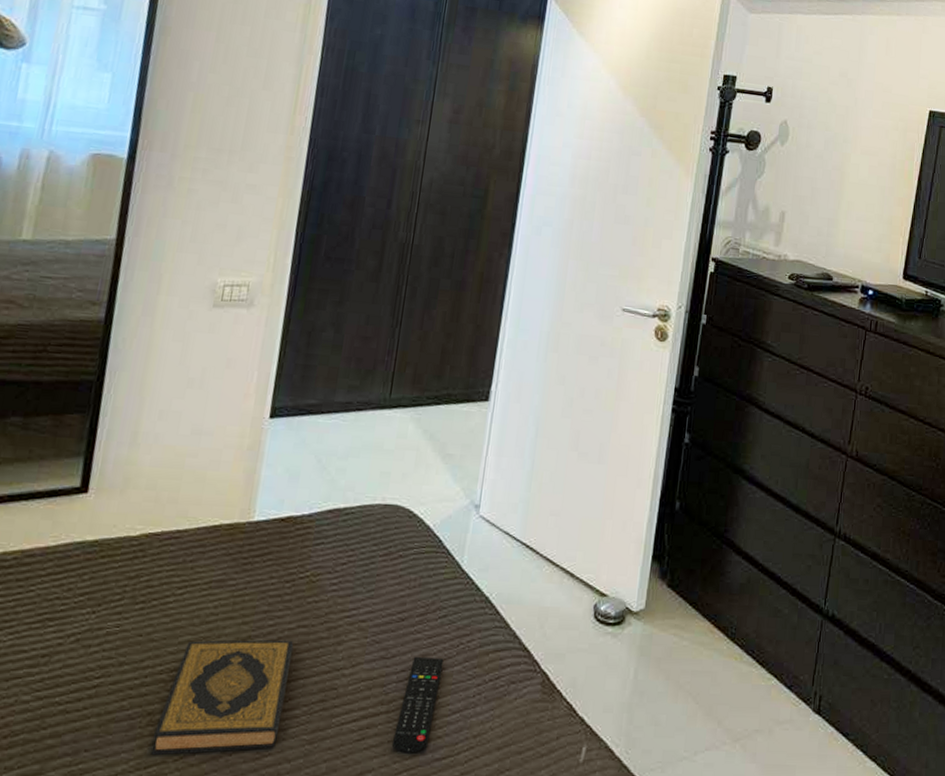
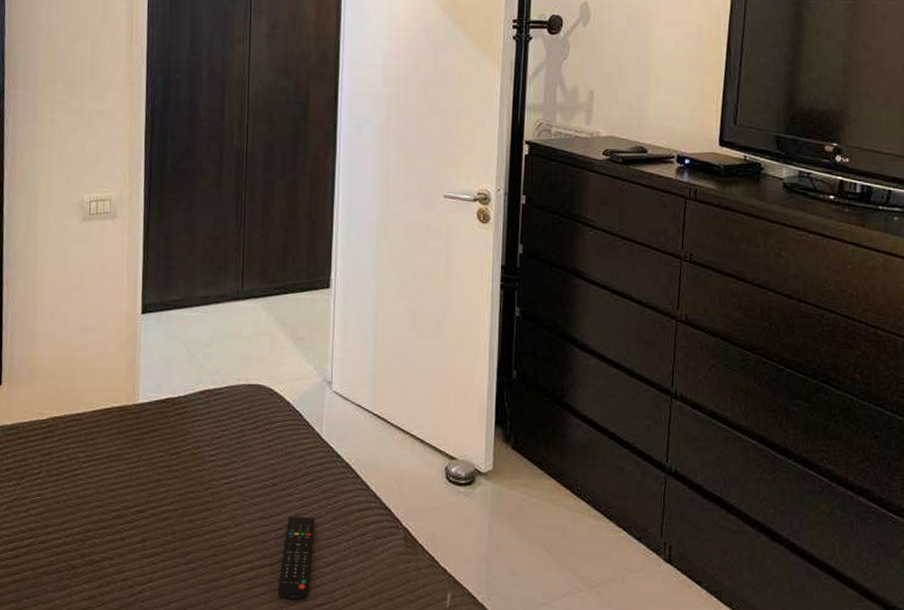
hardback book: present [151,639,294,756] -> none [79,504,185,602]

